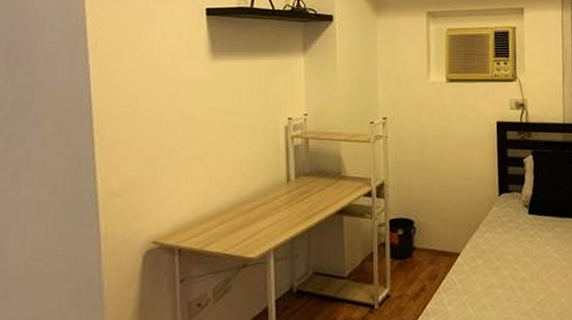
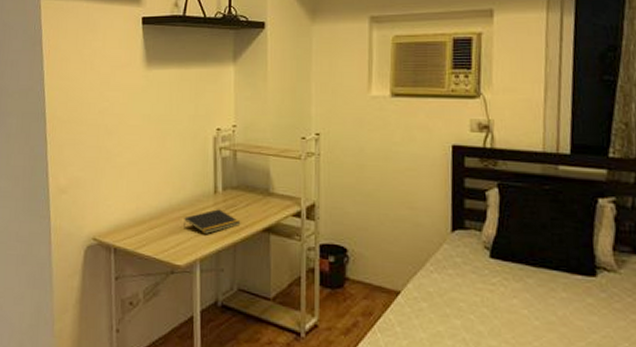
notepad: none [256,197,314,223] -> present [184,209,241,234]

